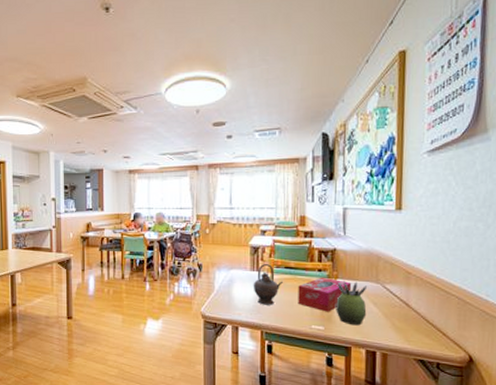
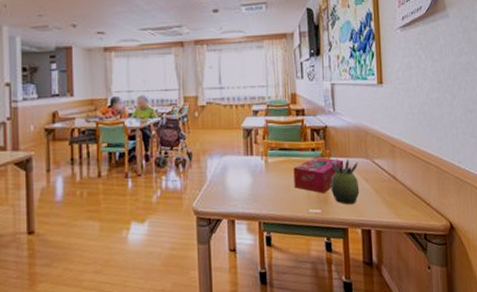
teapot: present [253,263,284,305] -> none [247,146,279,193]

